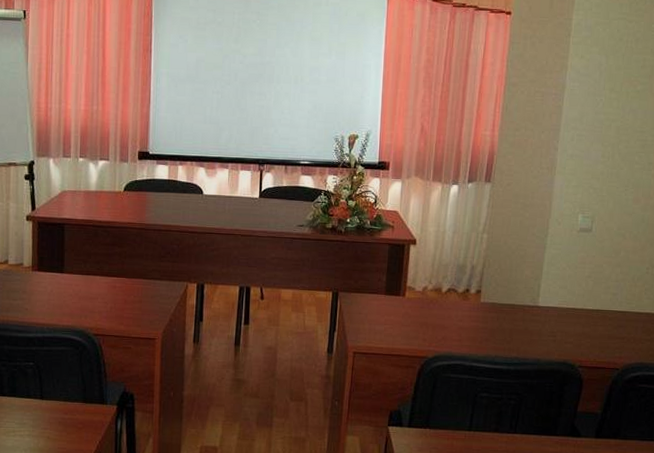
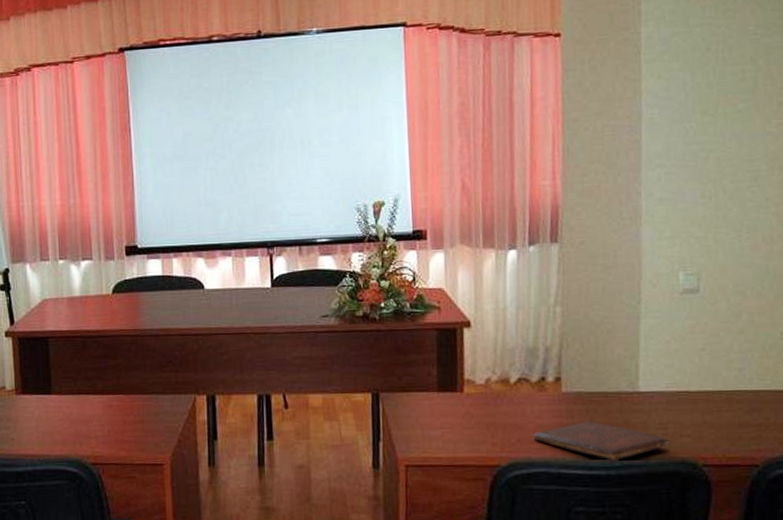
book: none [455,327,558,359] -> present [533,422,671,461]

